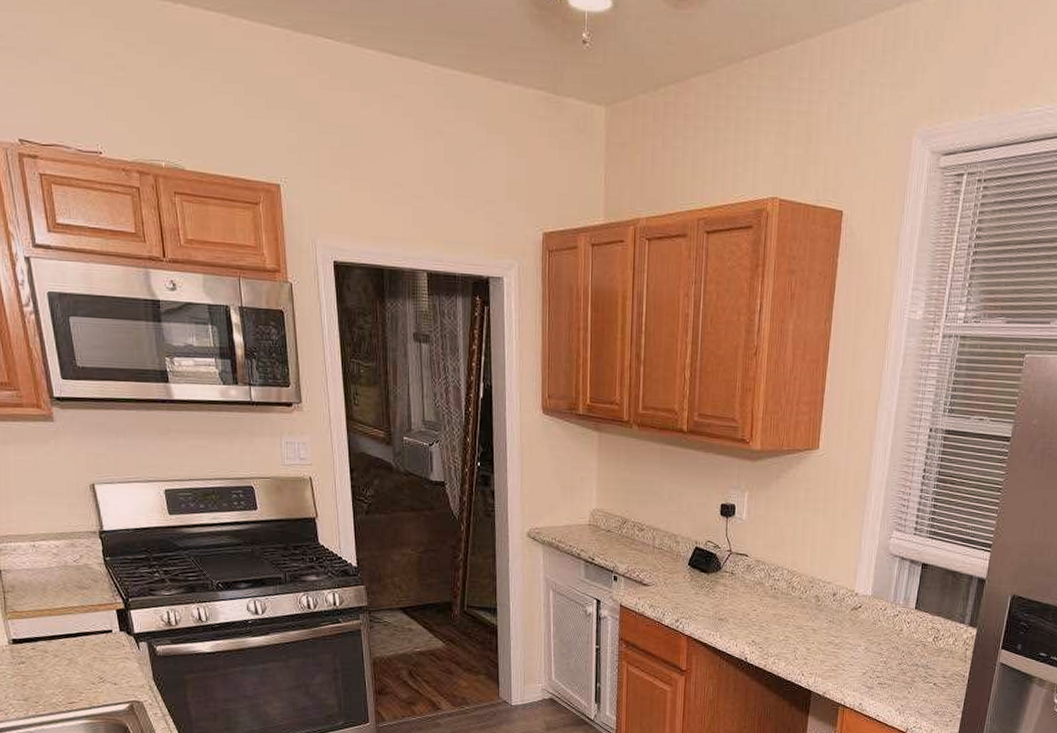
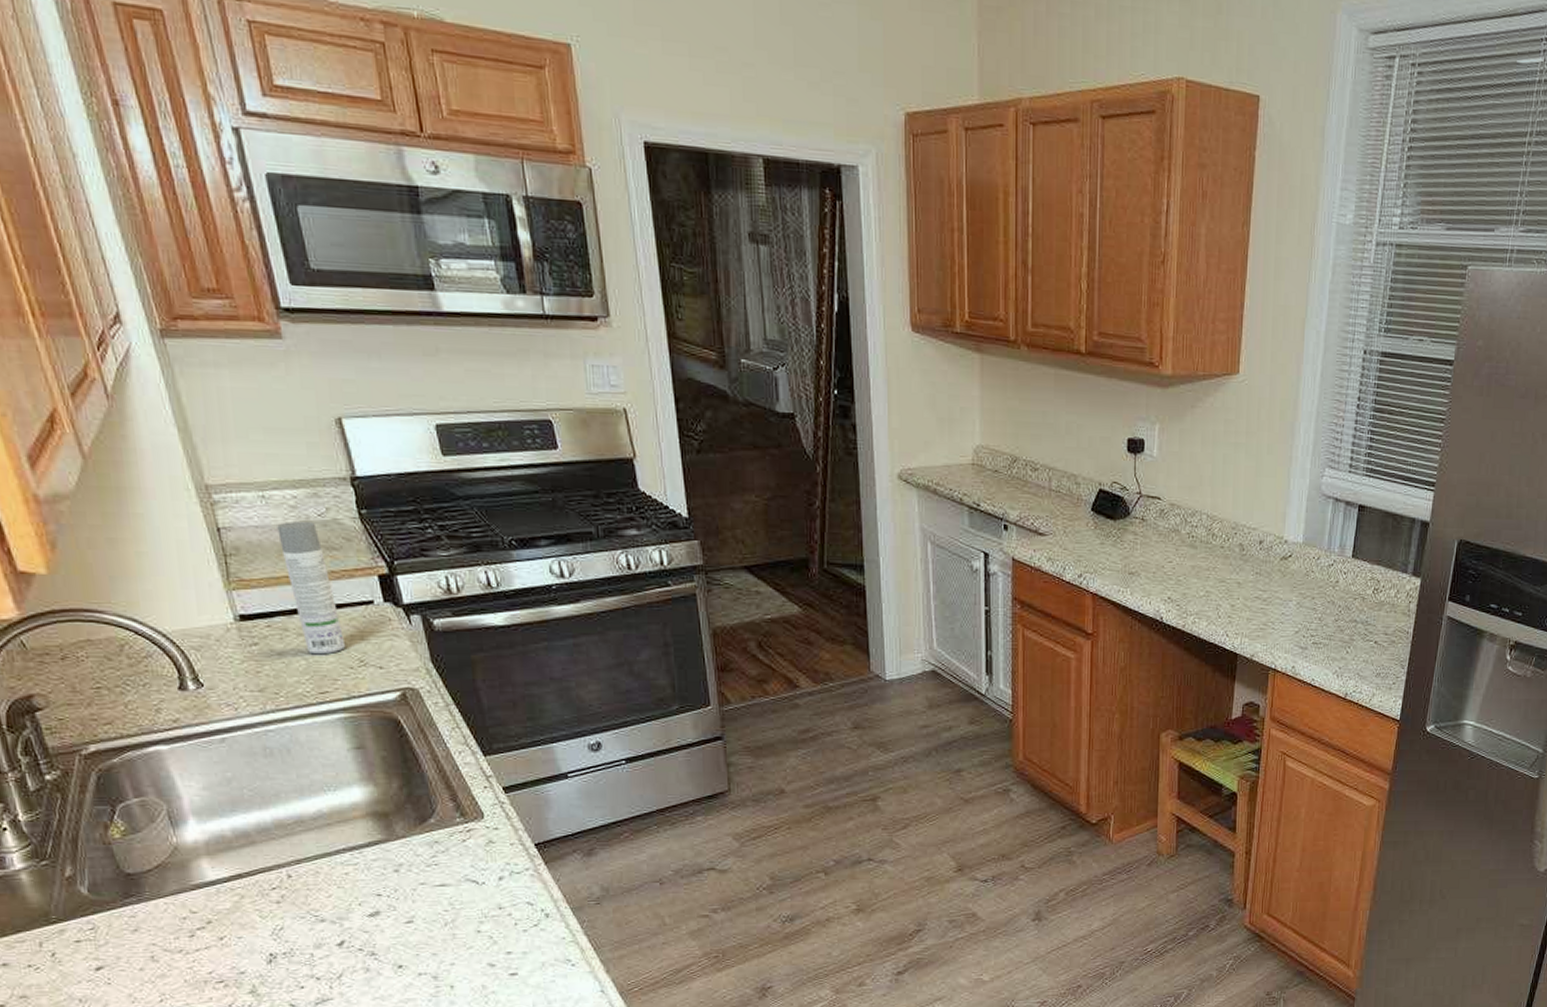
spray bottle: none [43,566,90,673] -> present [277,522,346,655]

